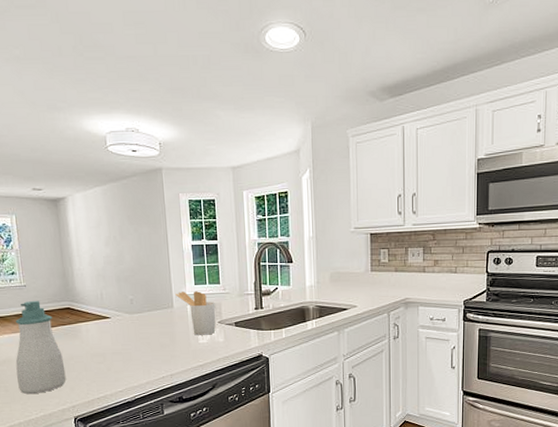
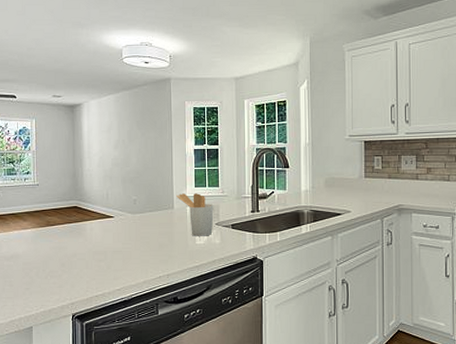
soap bottle: present [15,300,66,394] -> none [22,198,68,289]

